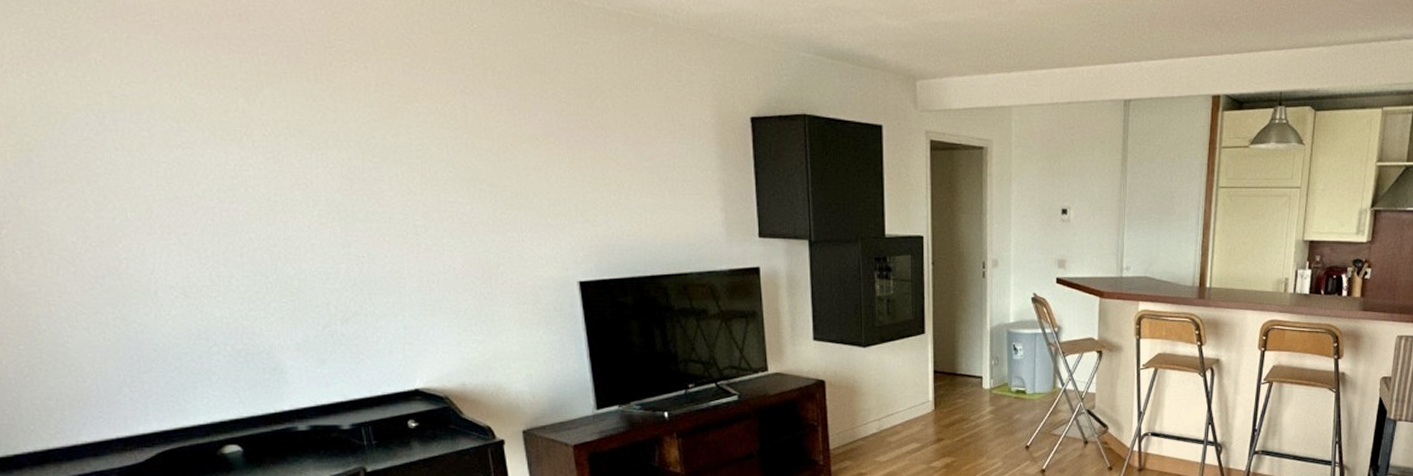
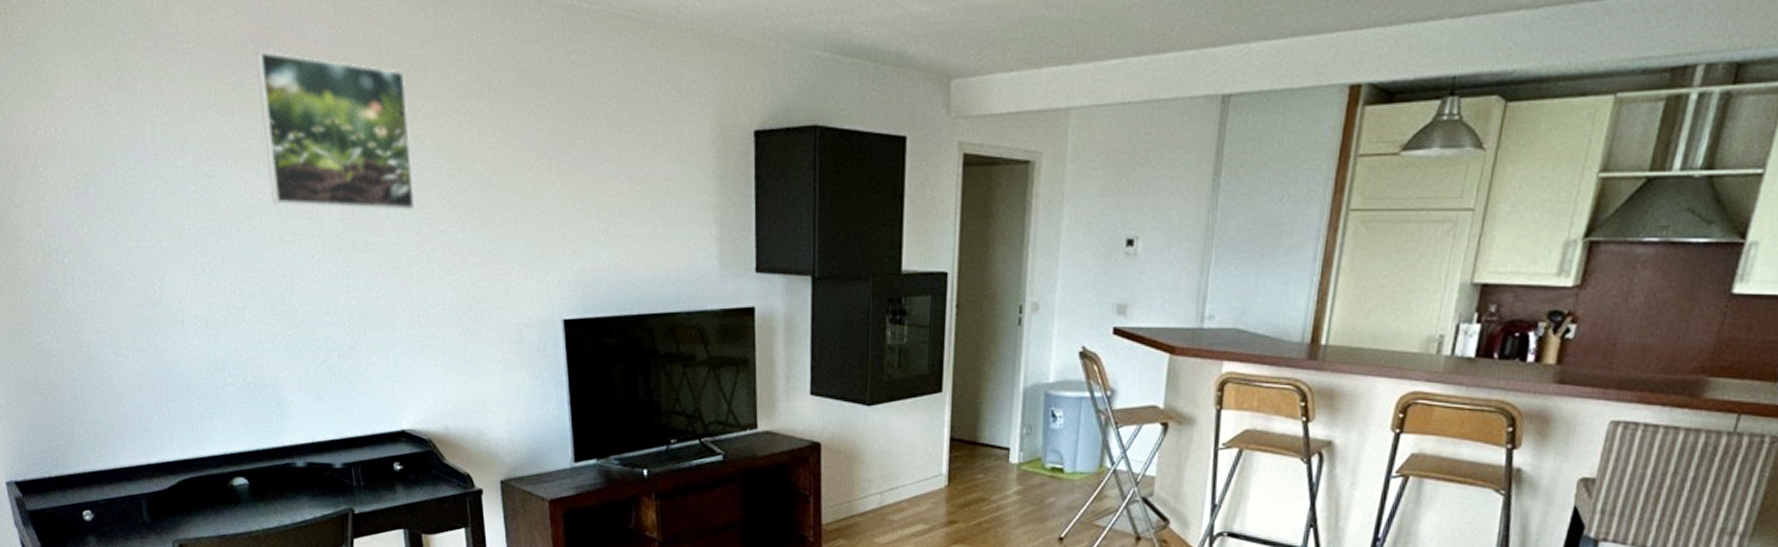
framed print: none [233,27,421,184] -> present [255,51,416,212]

